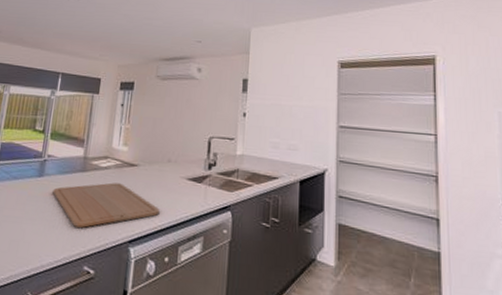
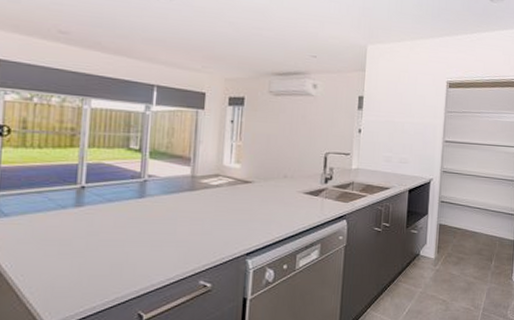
chopping board: present [52,182,160,228] -> none [158,200,277,245]

